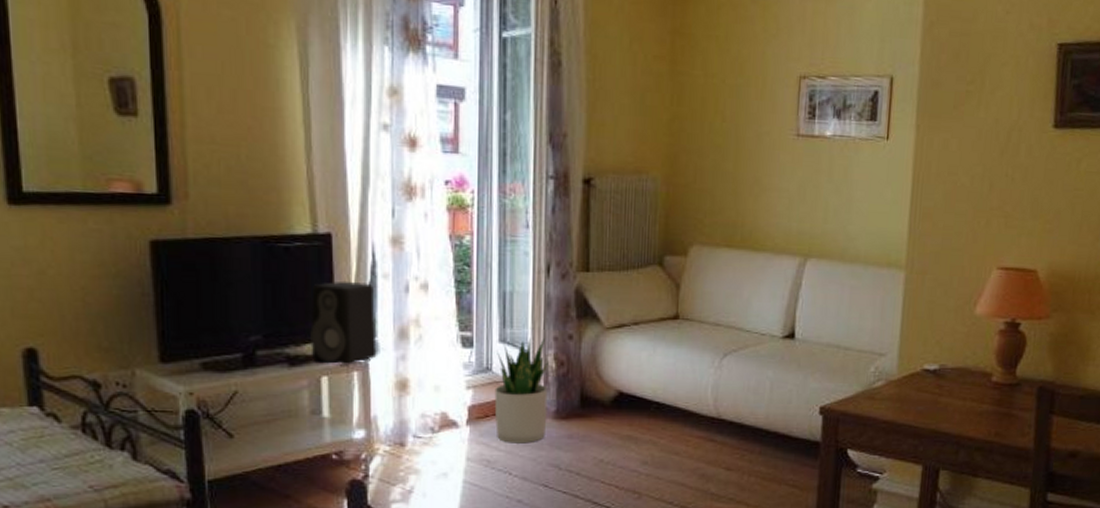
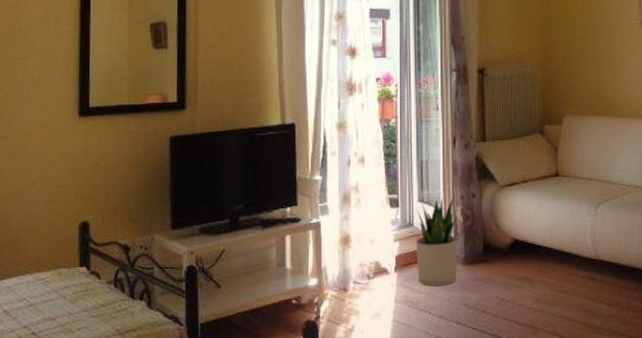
speaker: present [310,280,379,364] -> none [278,159,328,225]

